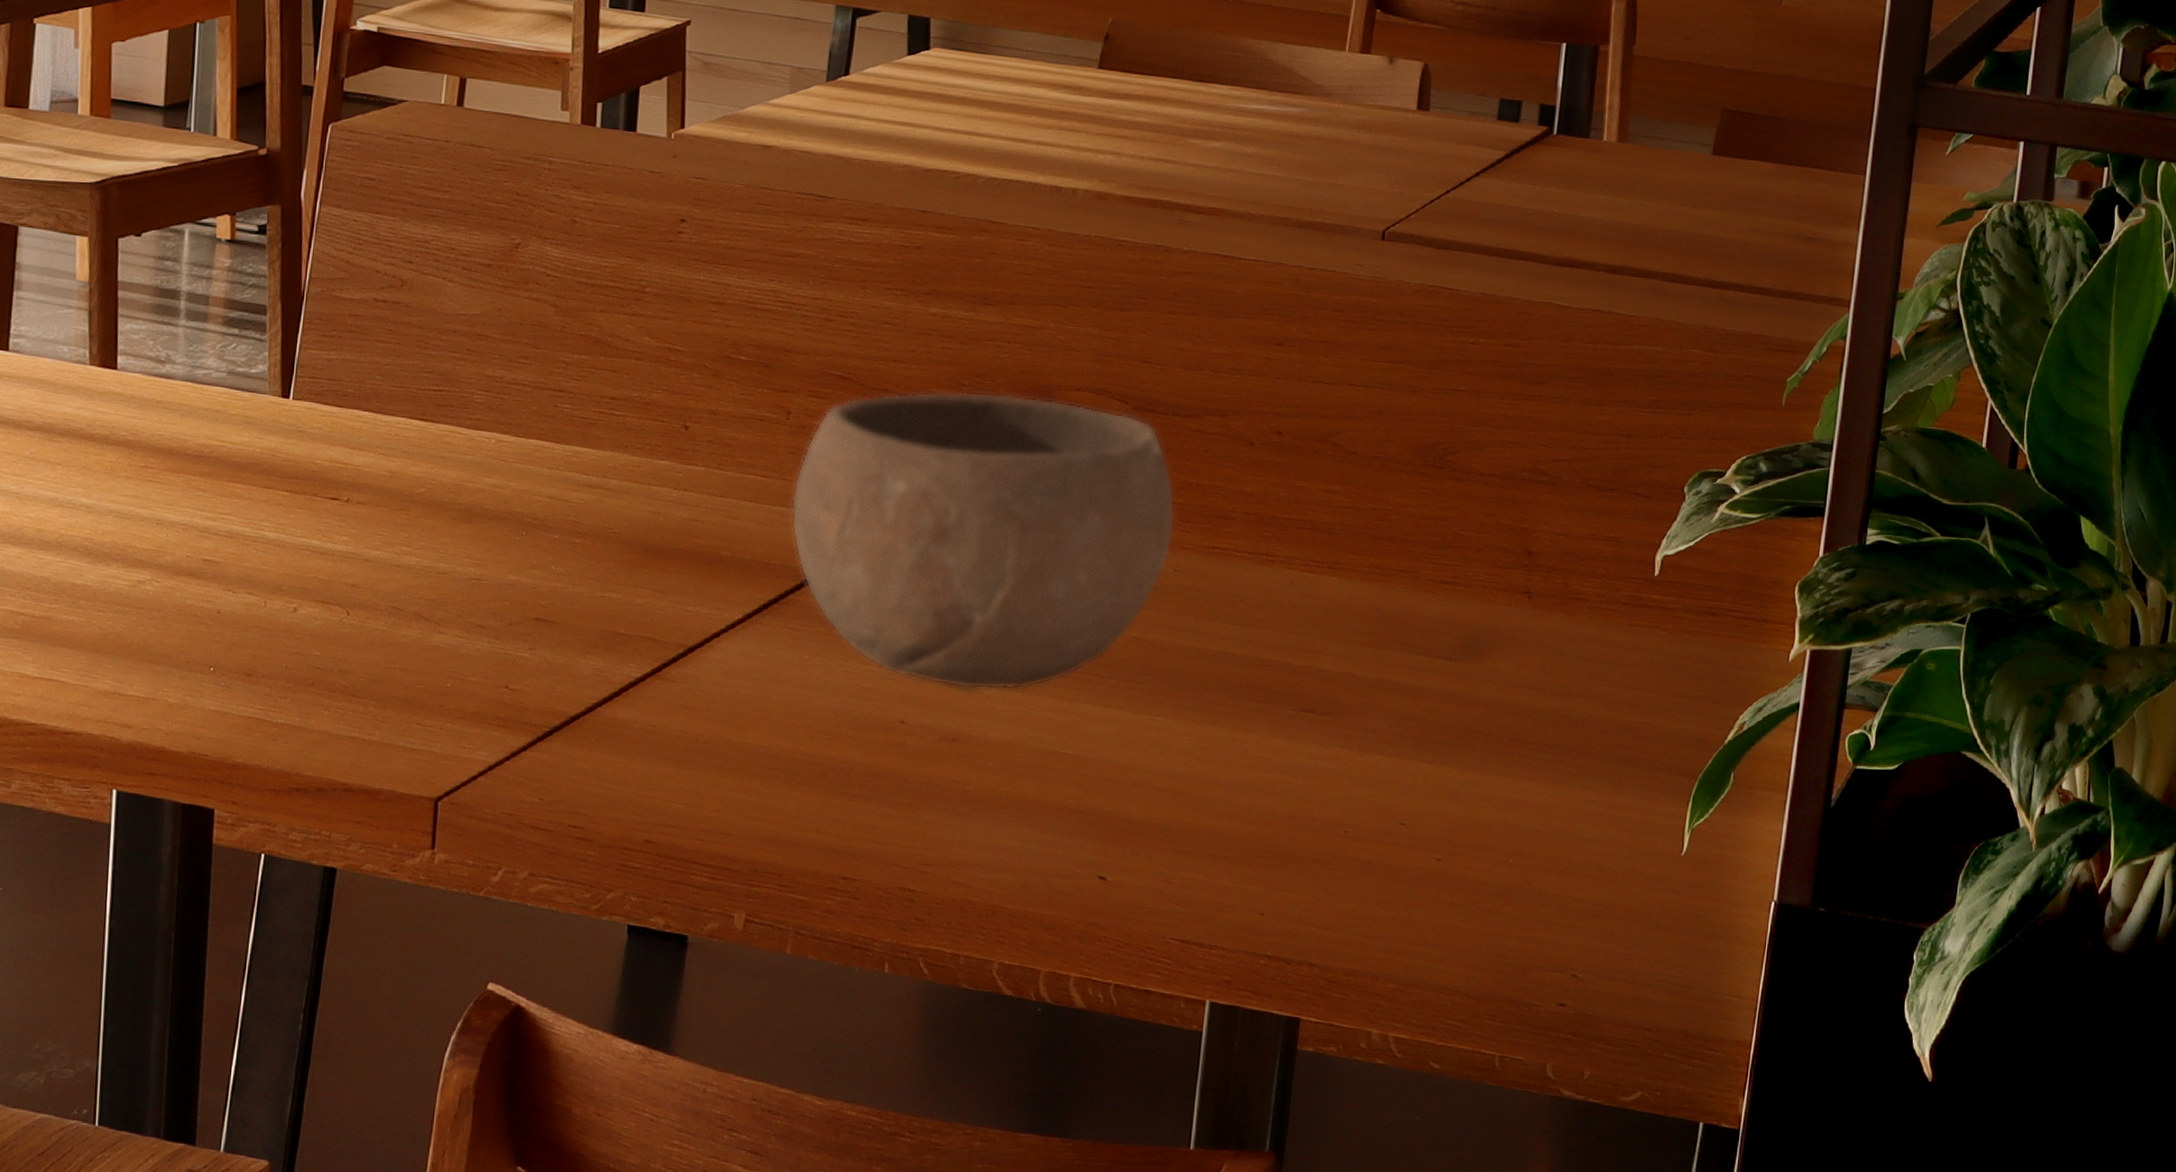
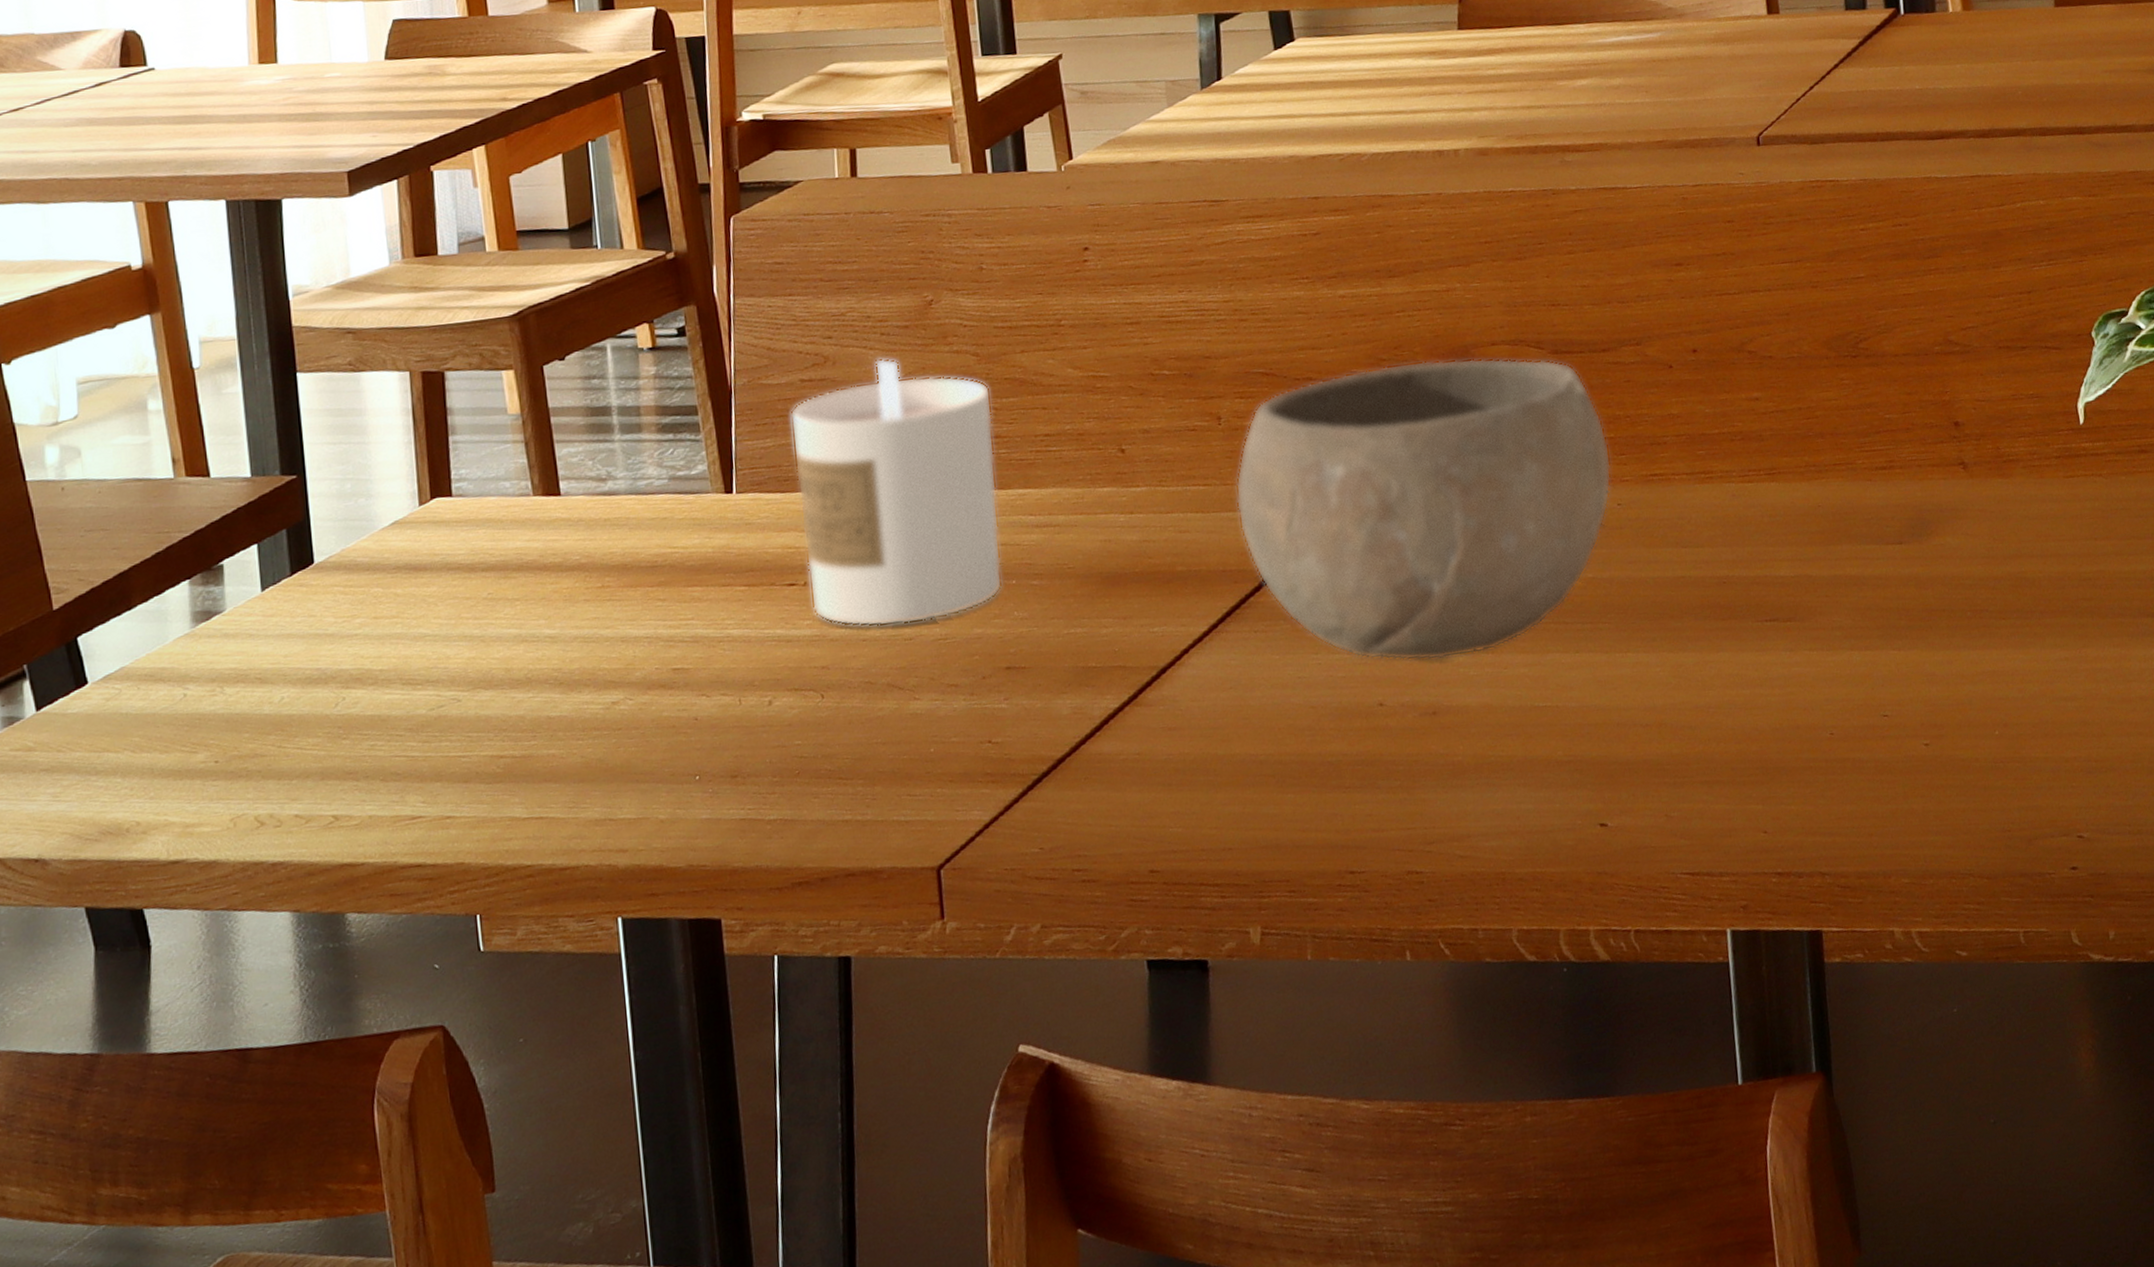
candle: none [351,291,564,559] -> present [790,358,1003,627]

